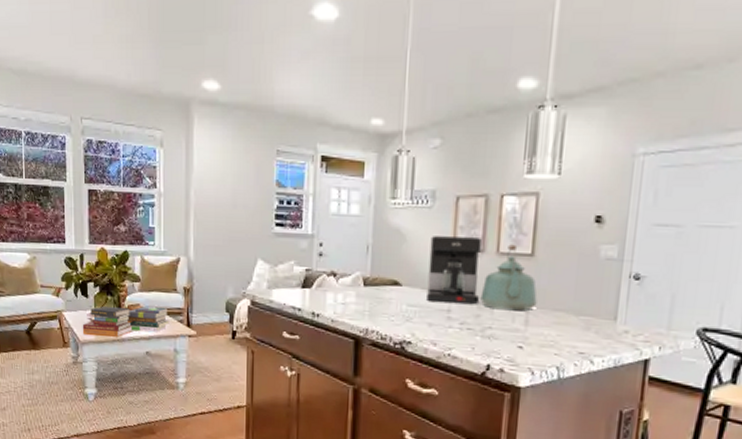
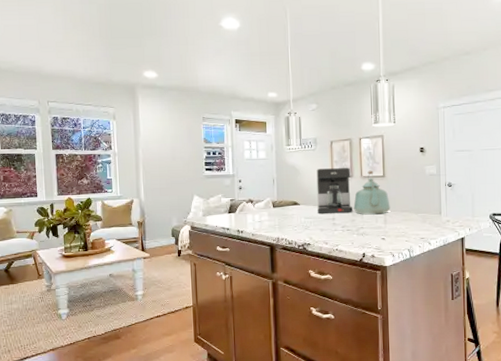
books: present [82,306,133,337] -> none [54,242,98,266]
books: present [128,307,170,333] -> none [93,239,128,259]

